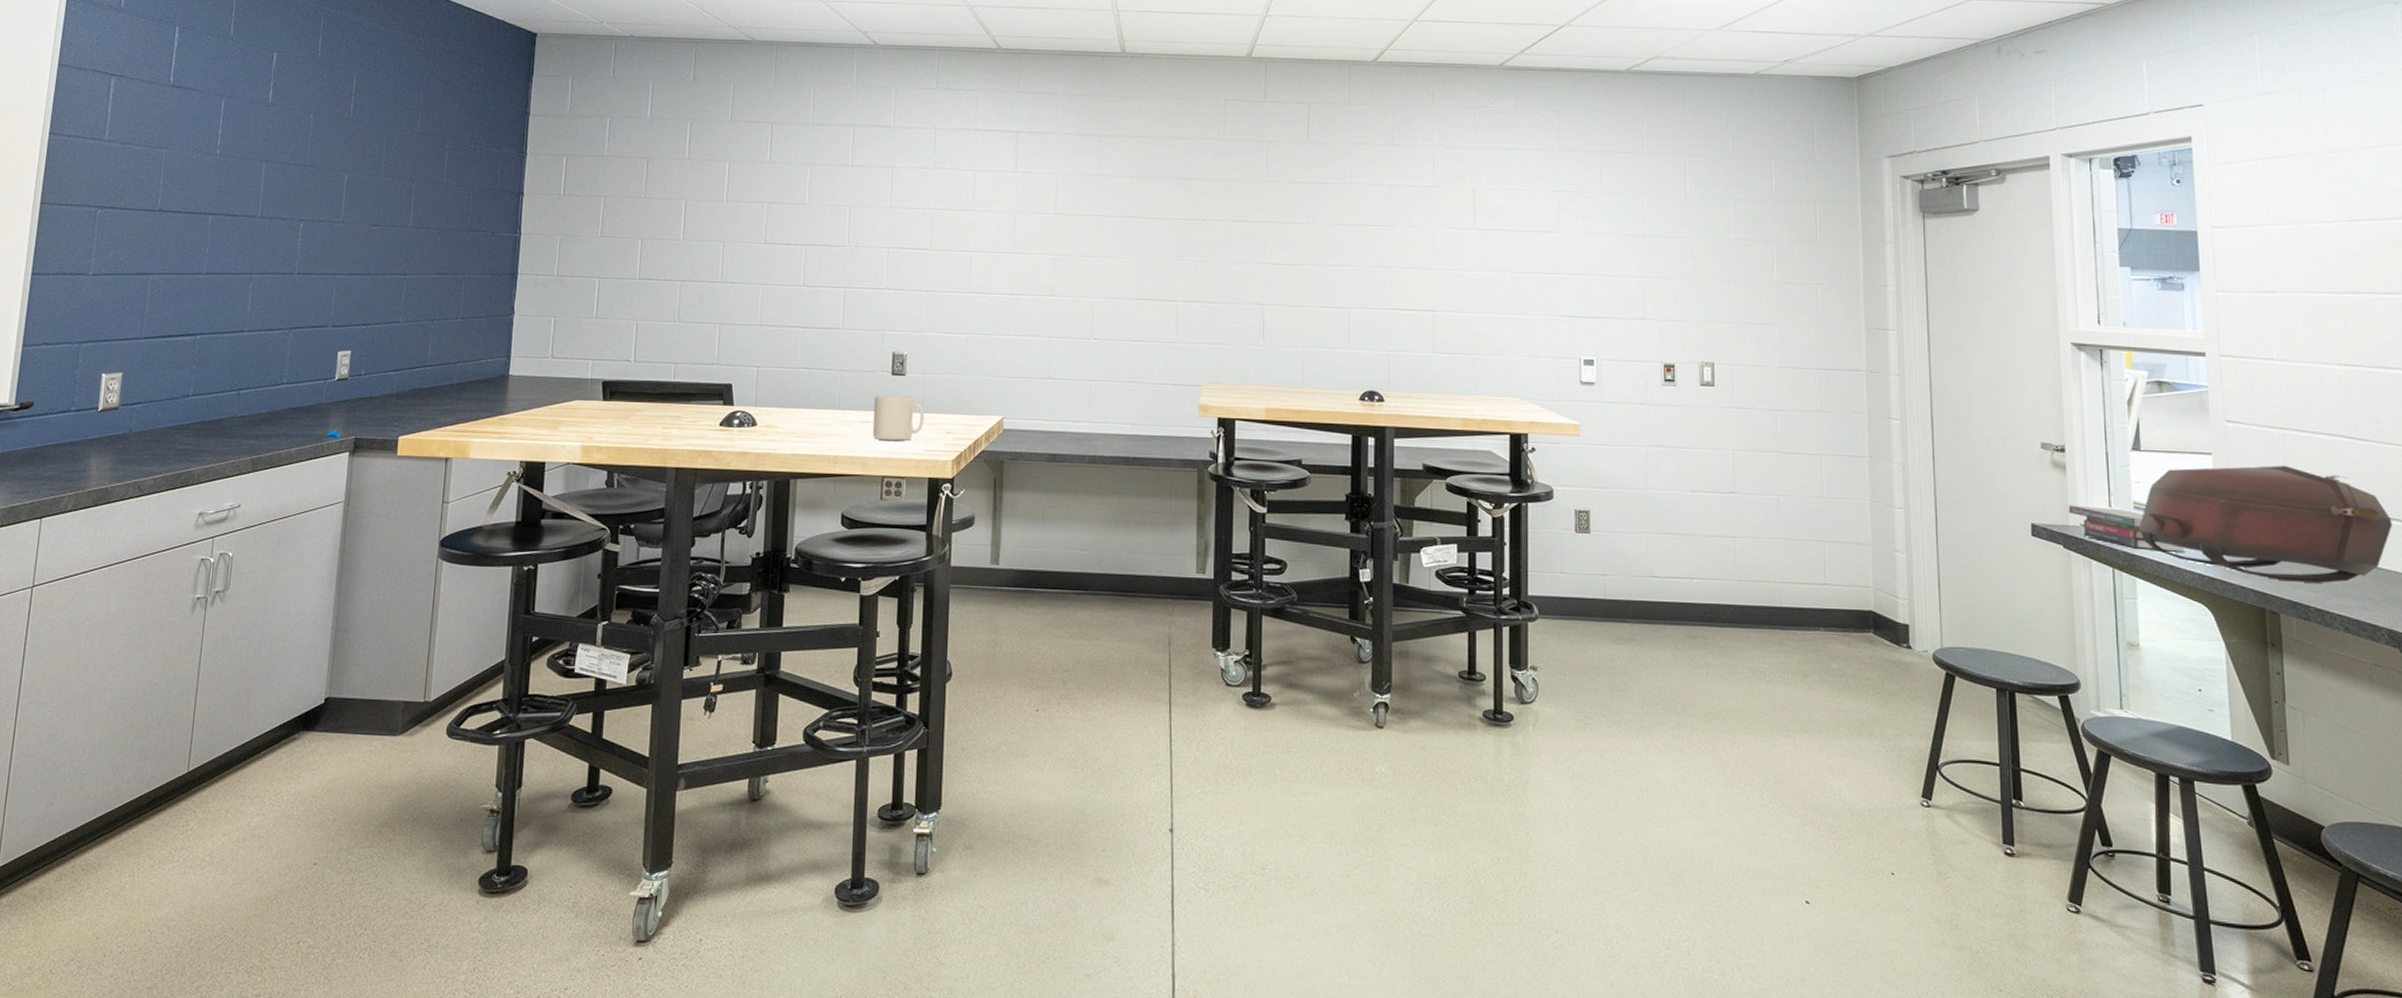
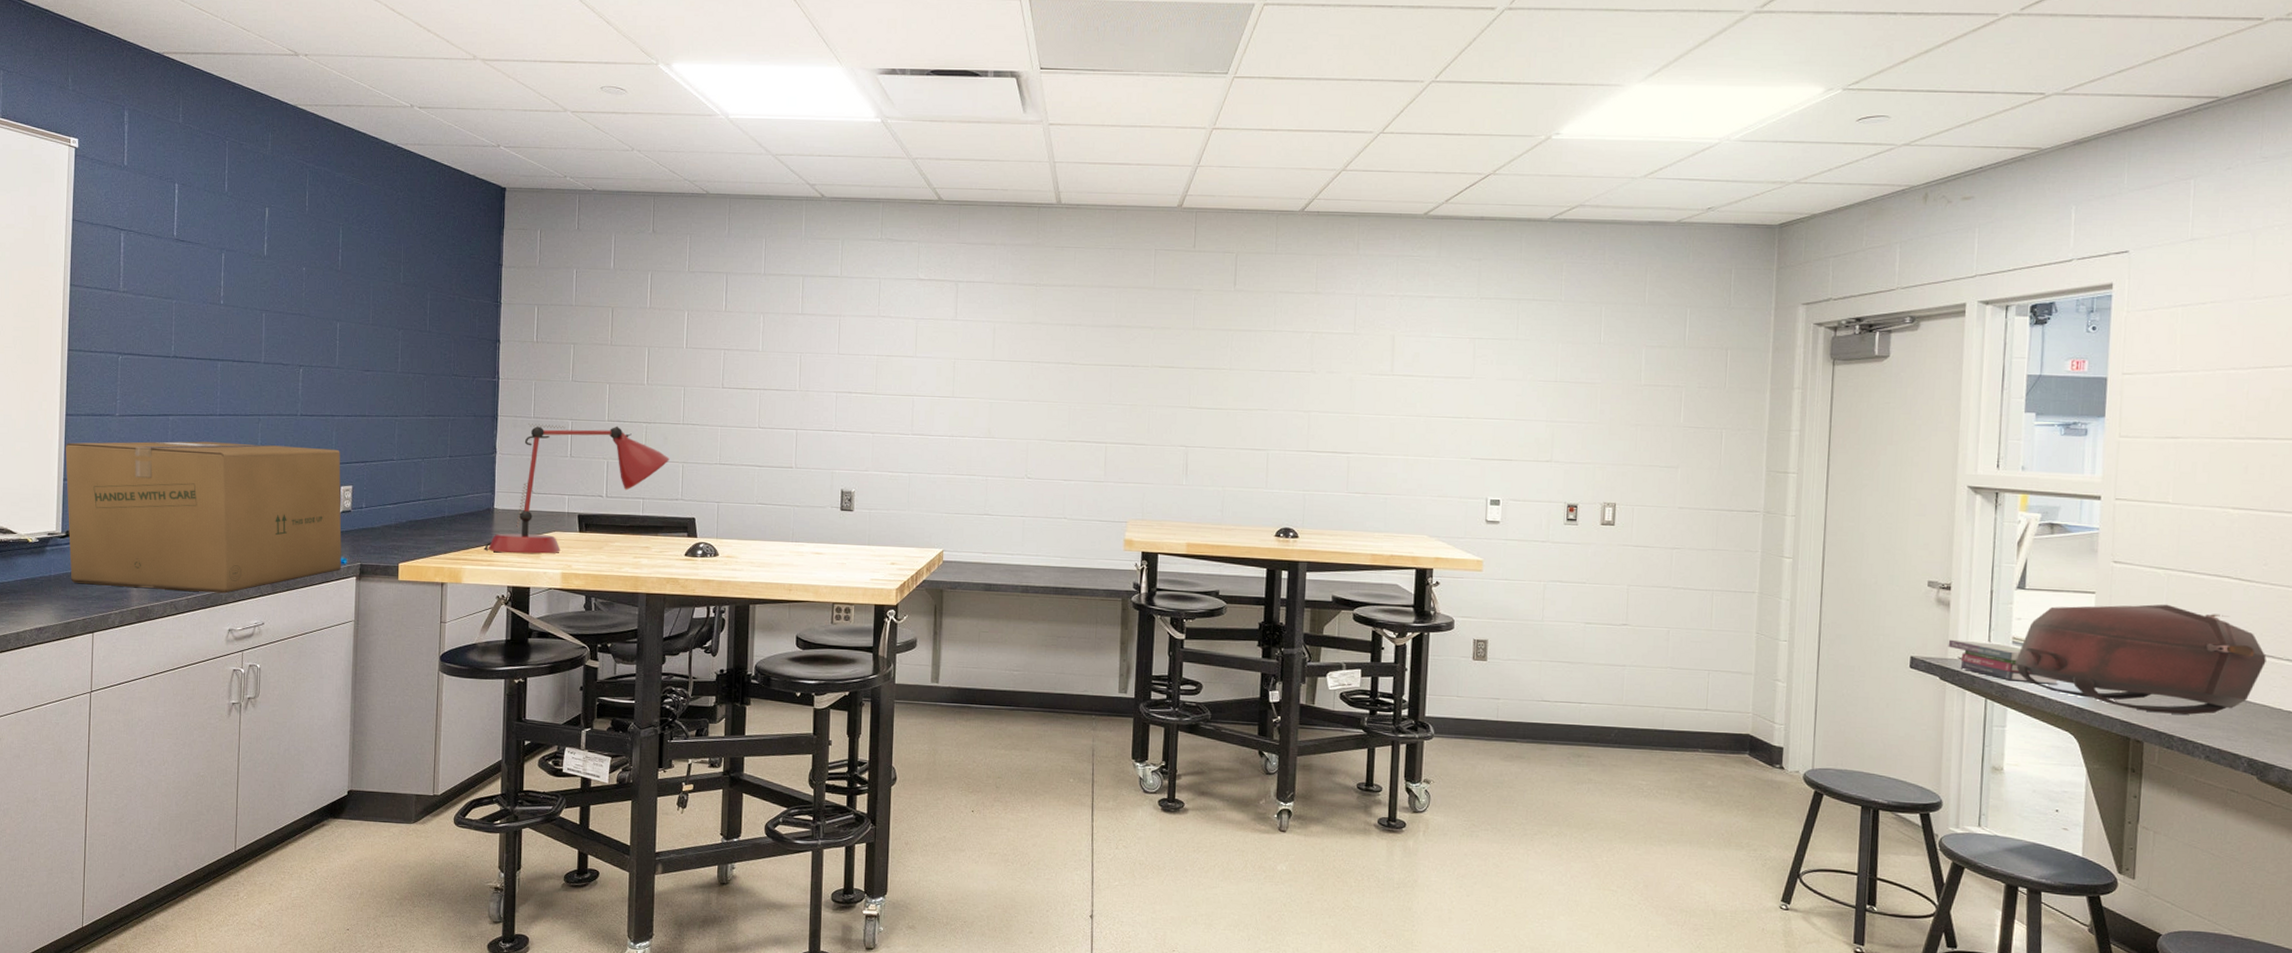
box: none [21,302,340,472] -> present [65,441,342,594]
desk lamp: none [495,282,705,425] -> present [483,423,670,554]
mug: present [872,395,925,441] -> none [823,529,871,571]

